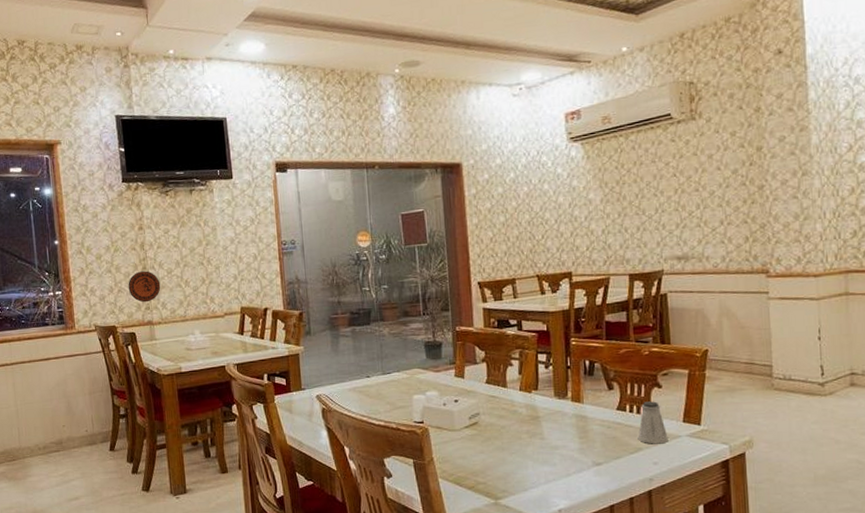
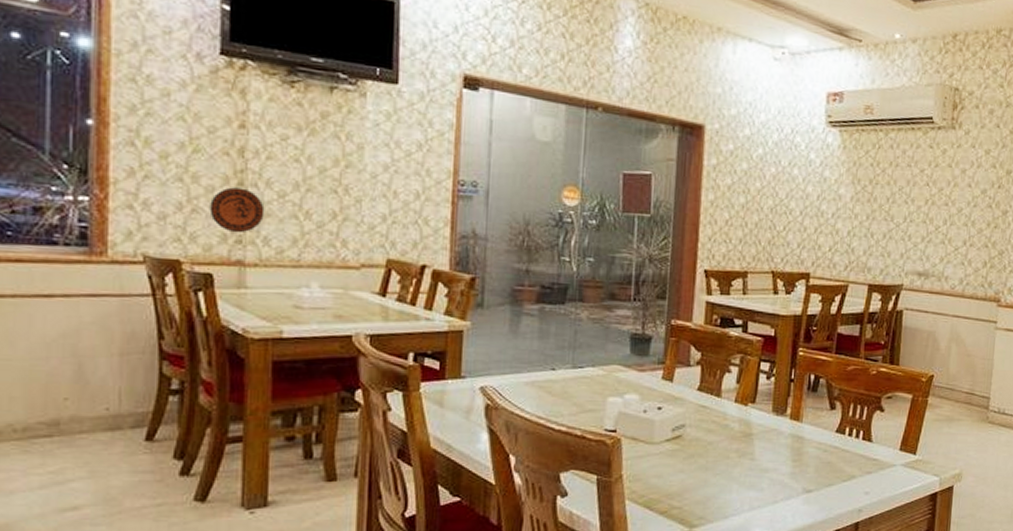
saltshaker: present [637,401,669,444] -> none [853,425,883,472]

